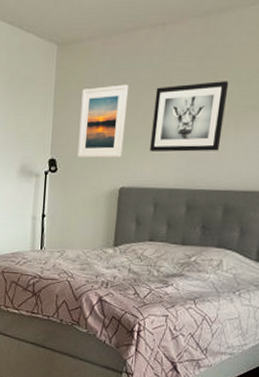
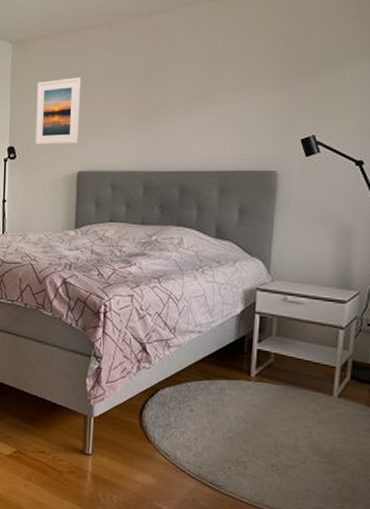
wall art: present [150,81,229,152] -> none [105,72,175,138]

